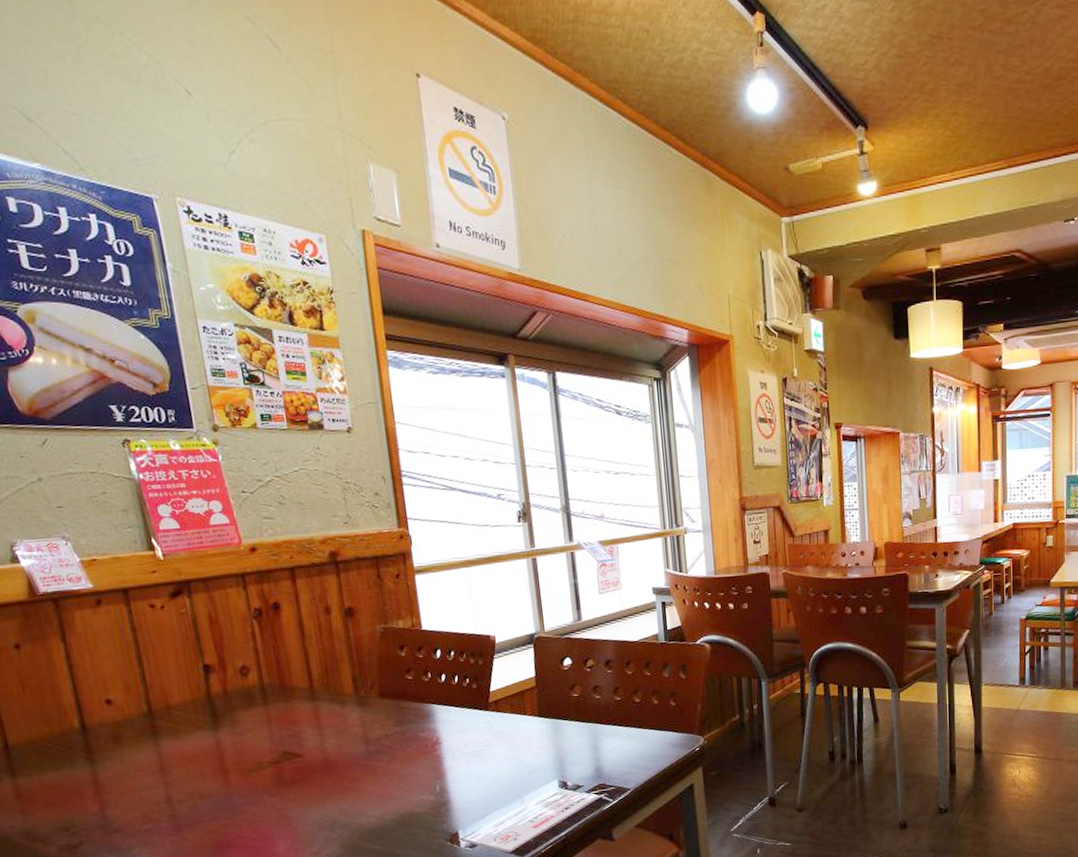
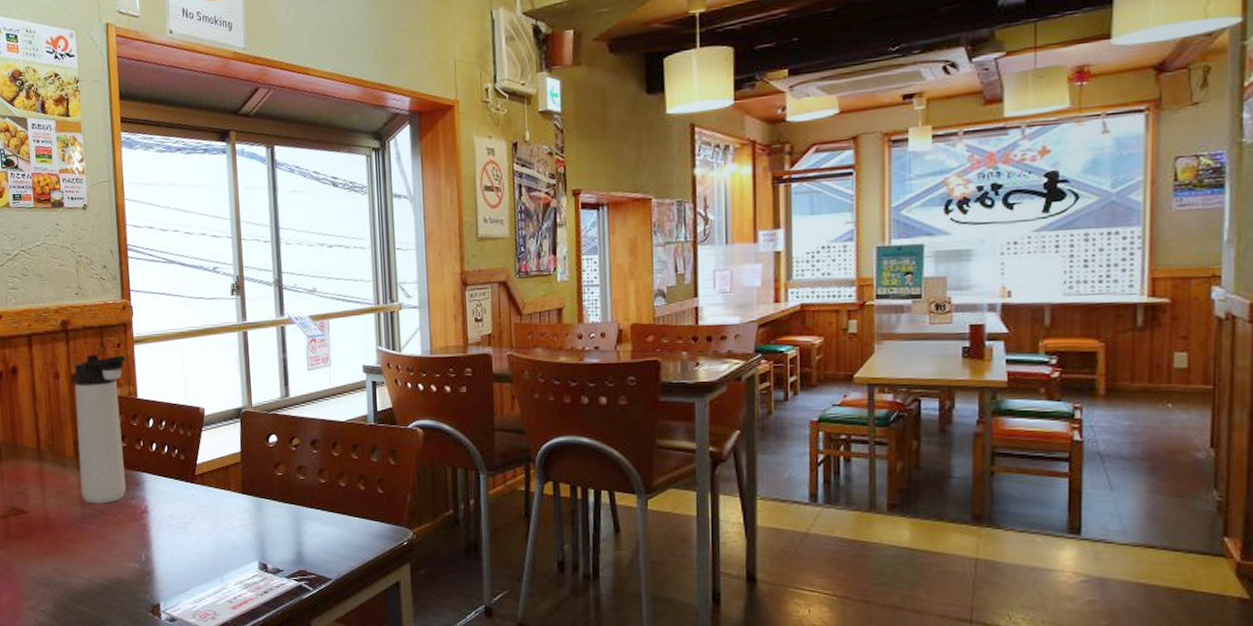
thermos bottle: none [348,585,415,741] -> present [74,354,126,504]

